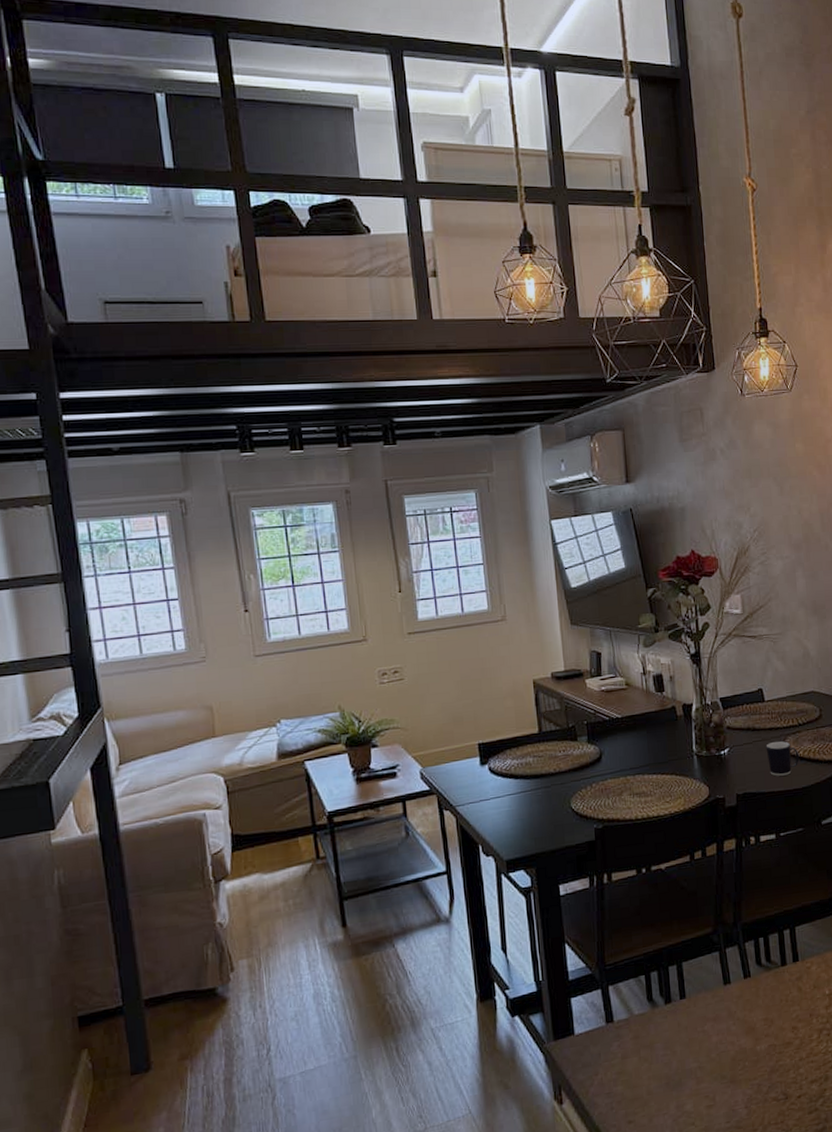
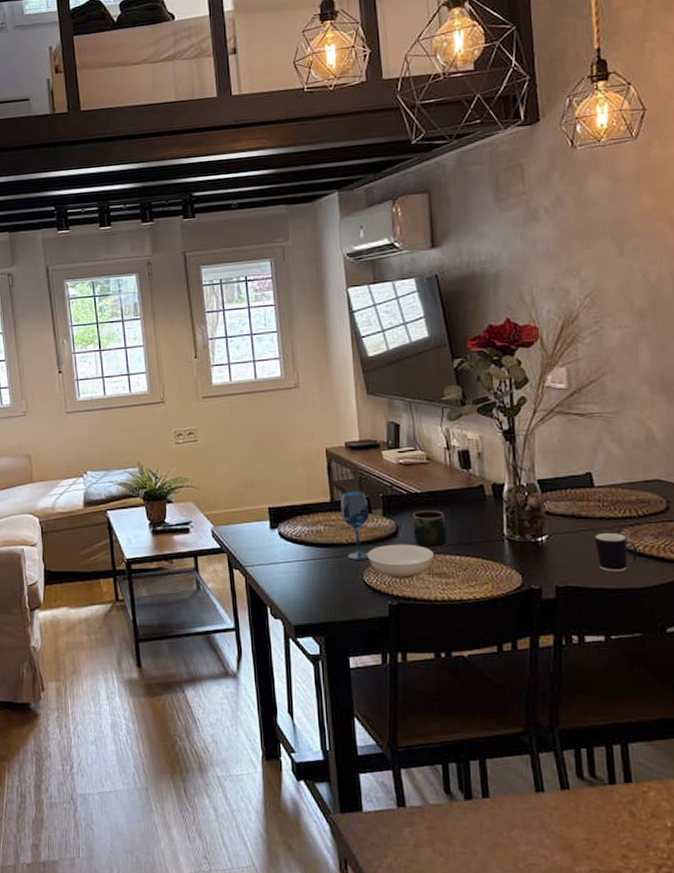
wineglass: none [548,719,576,789] -> present [340,490,370,560]
bowl: none [573,768,634,803] -> present [366,544,434,579]
mug: none [614,733,645,771] -> present [412,511,447,549]

